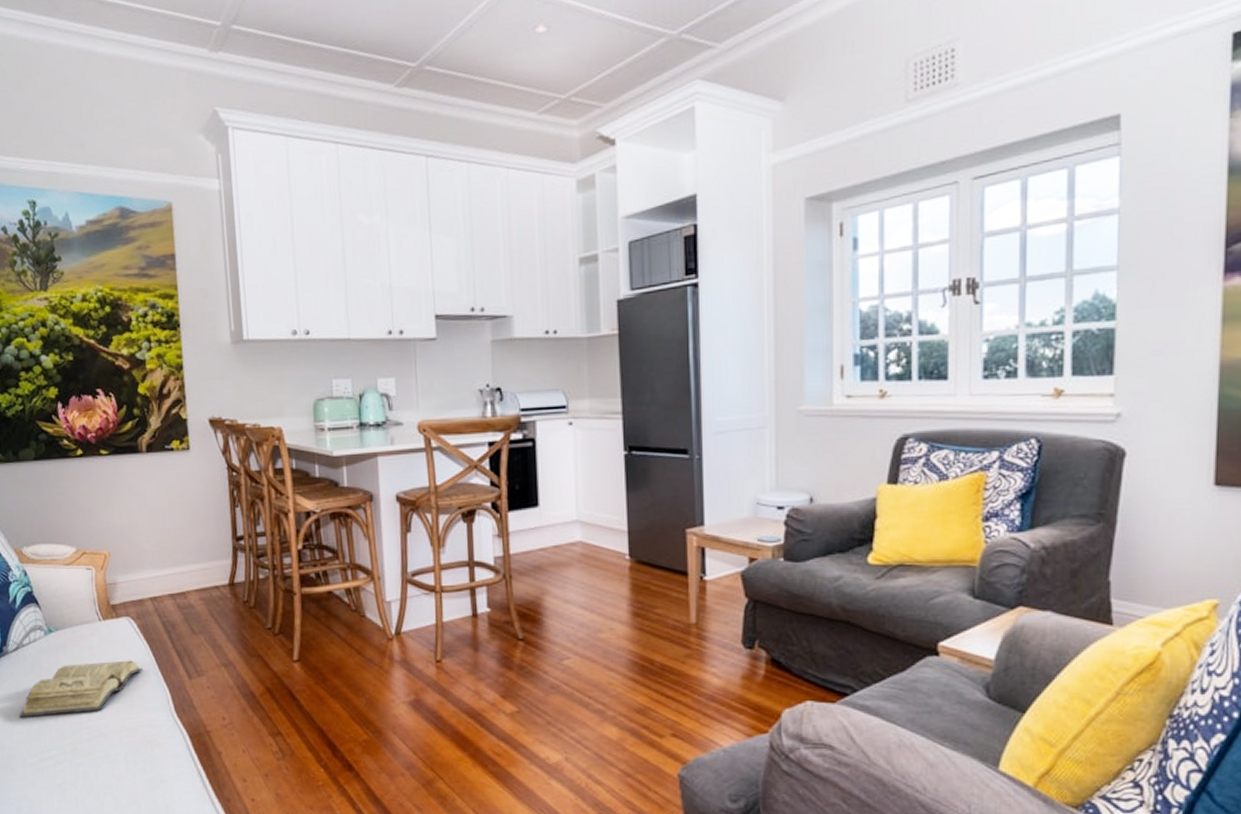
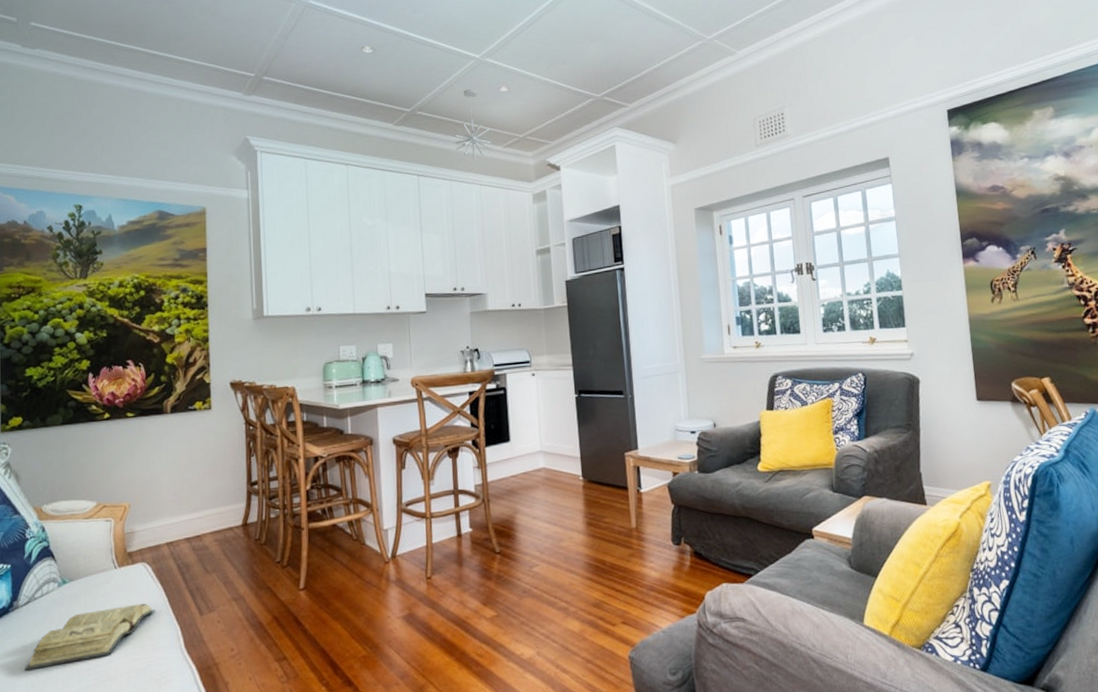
pendant light: none [473,30,523,133] -> present [454,89,492,160]

